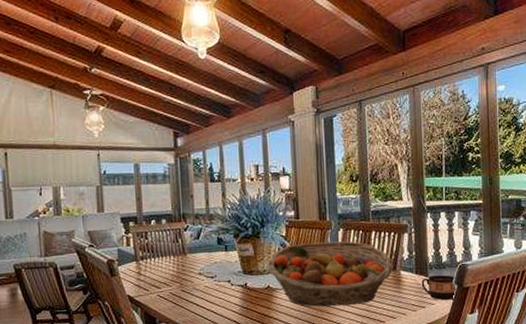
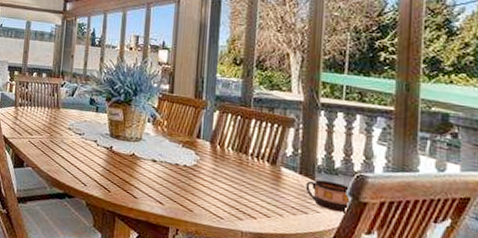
fruit basket: present [268,241,394,307] -> none [135,118,274,194]

